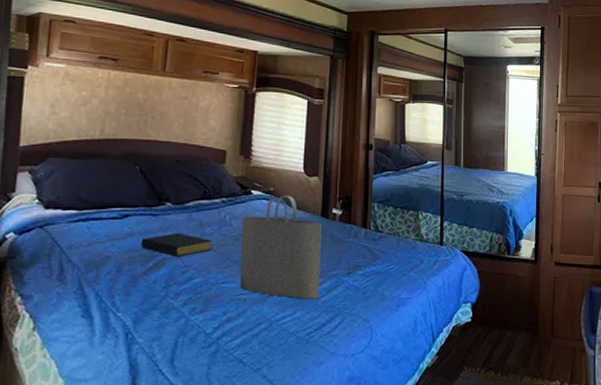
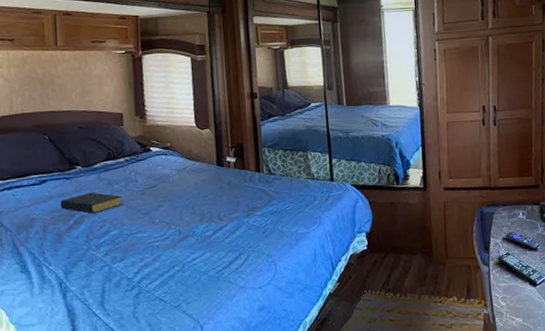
tote bag: present [240,195,322,299] -> none [145,148,224,242]

